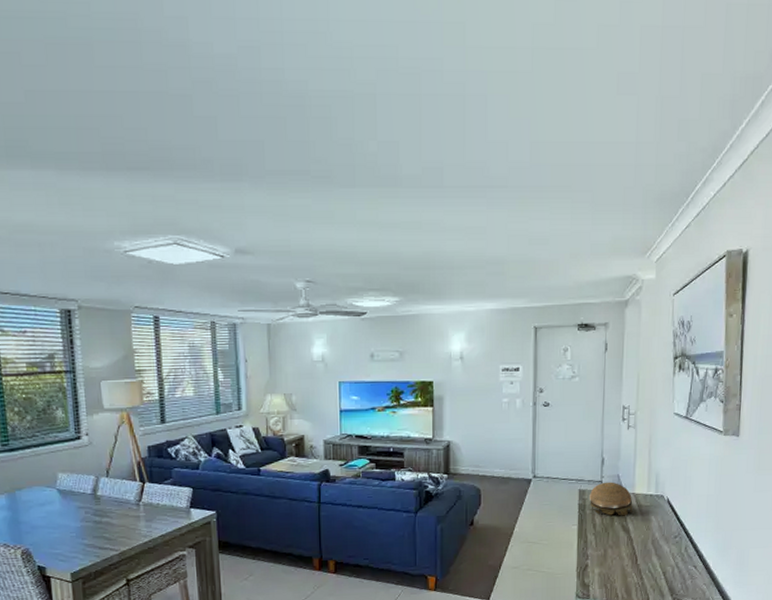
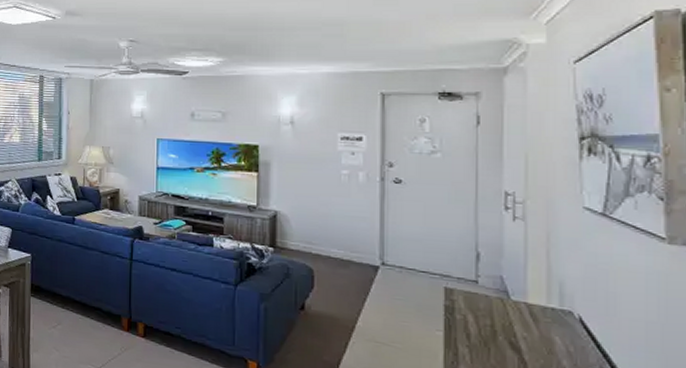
decorative bowl: present [590,482,633,516] -> none [460,282,525,331]

